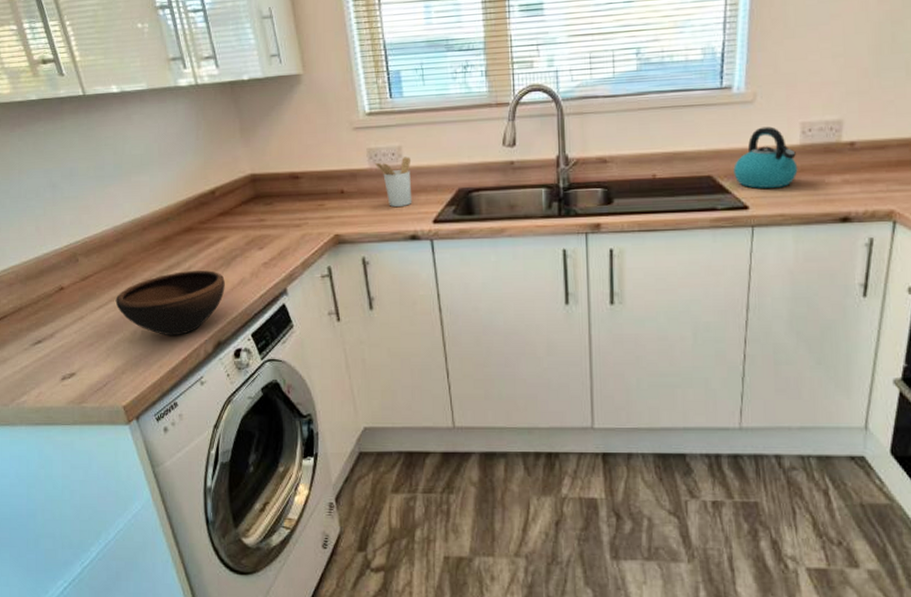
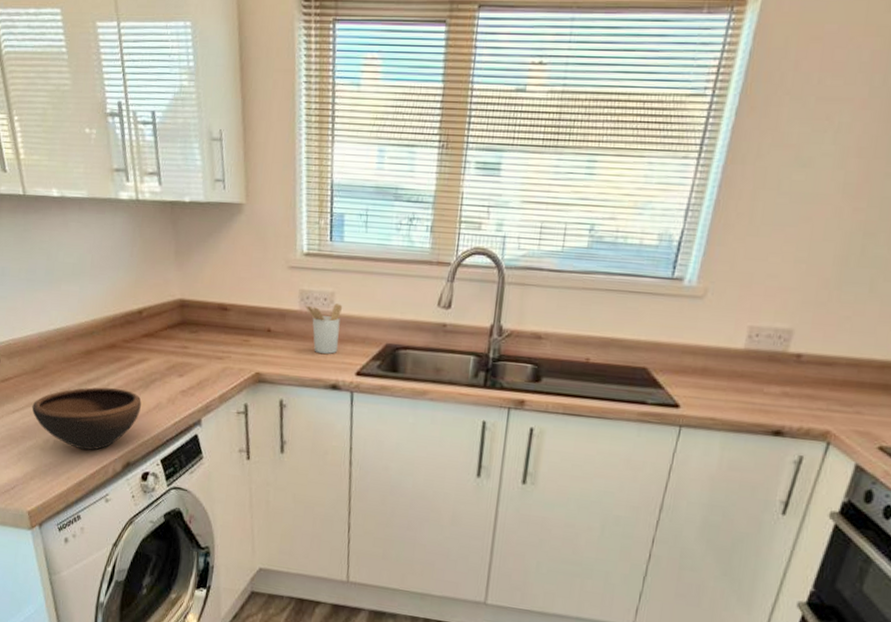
kettle: present [733,126,798,189] -> none [670,325,738,391]

